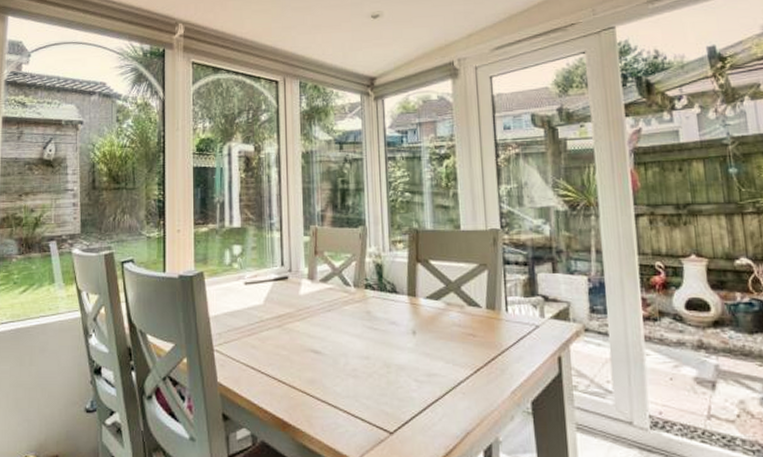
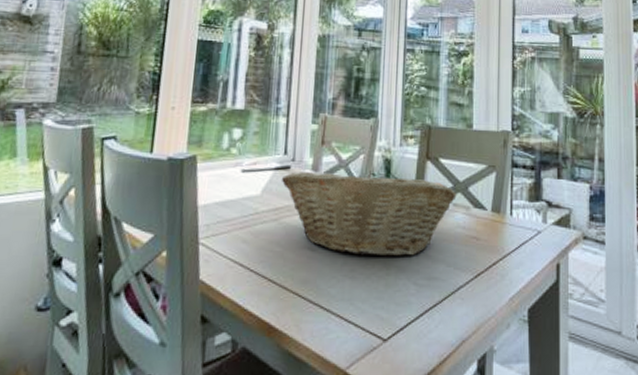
fruit basket: none [280,276,450,356] -> present [281,170,457,257]

